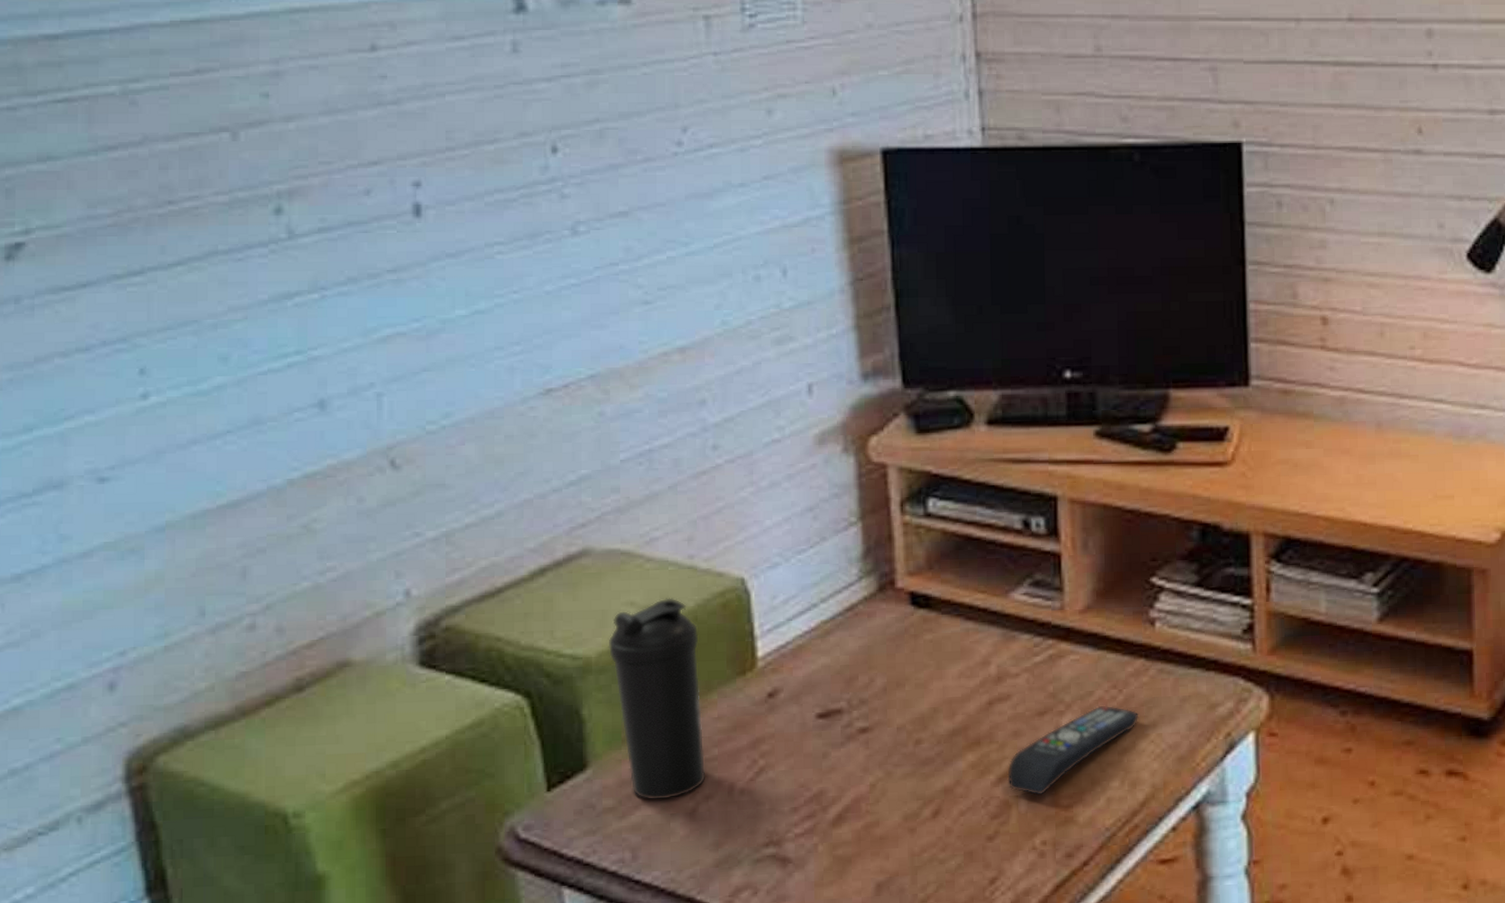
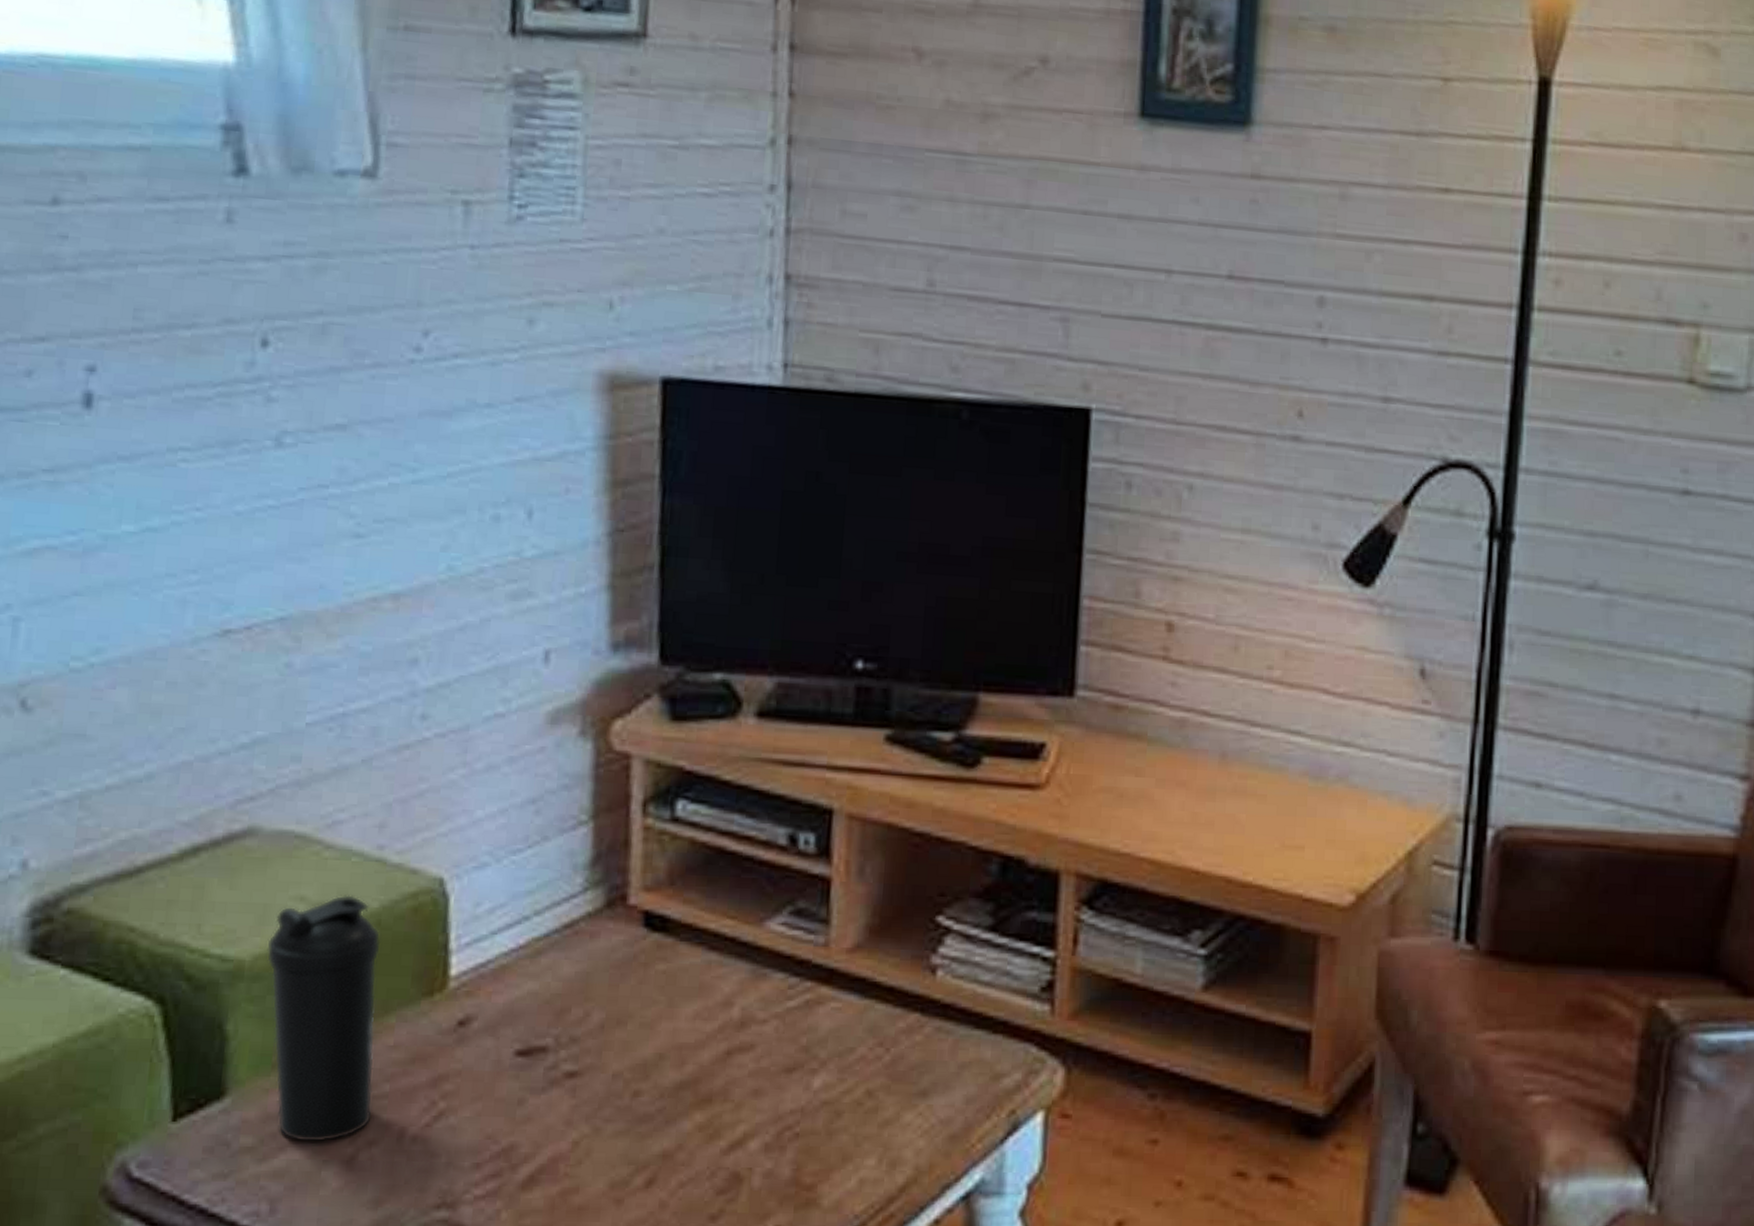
remote control: present [1007,705,1139,796] -> none [741,1065,908,1170]

